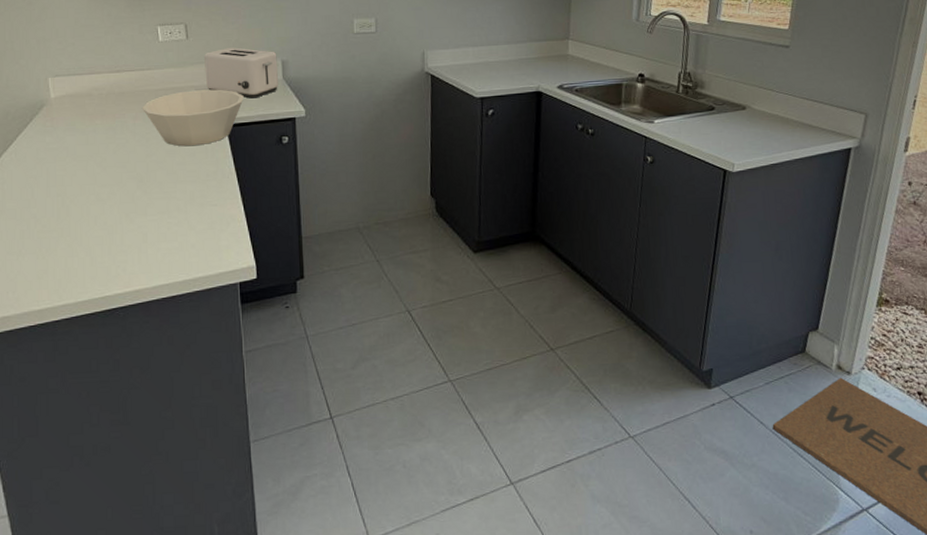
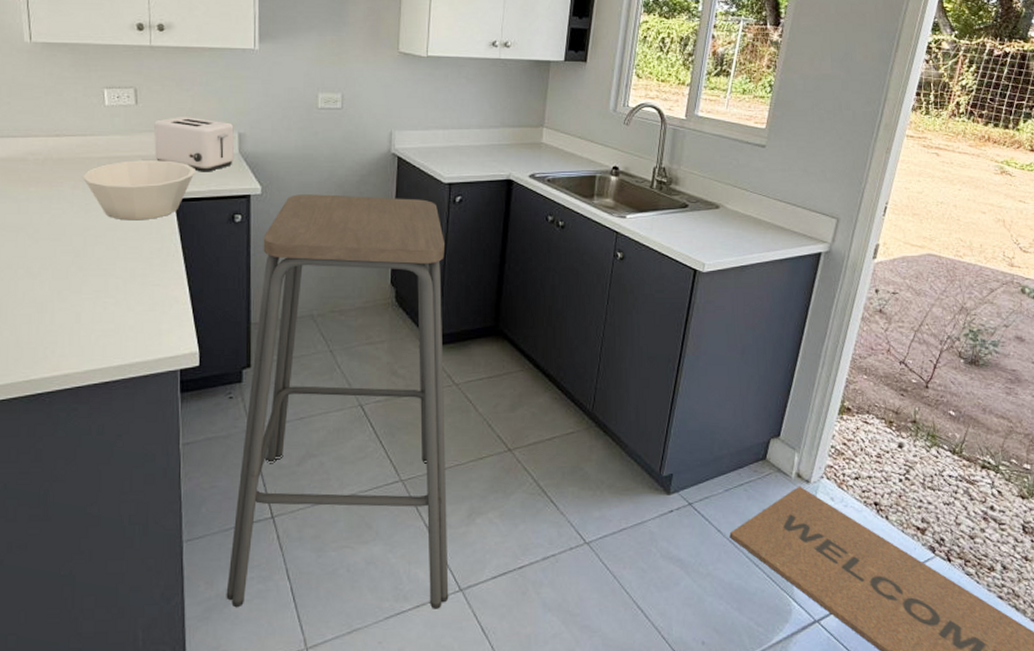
bar stool: none [292,113,501,503] -> present [226,194,449,609]

